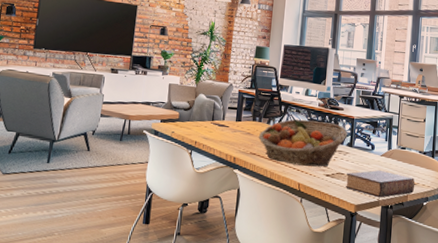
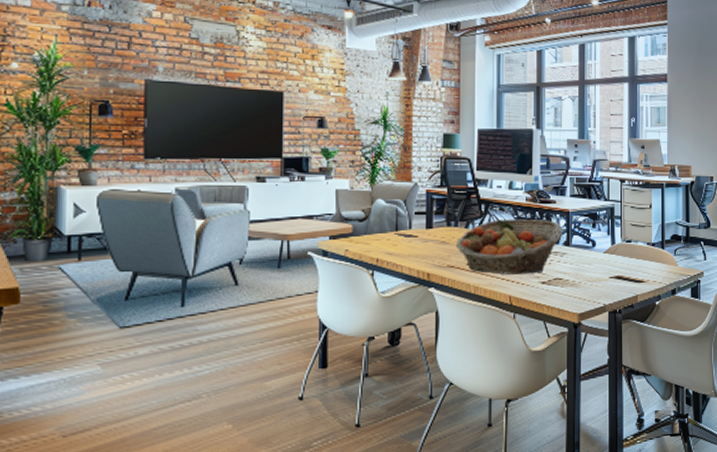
book: present [346,170,415,198] -> none [566,269,645,302]

